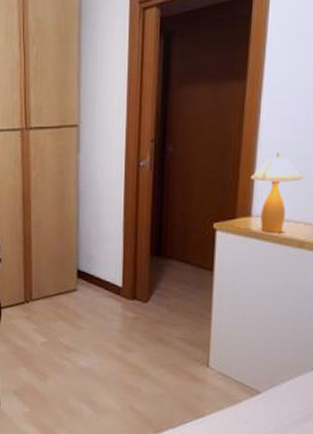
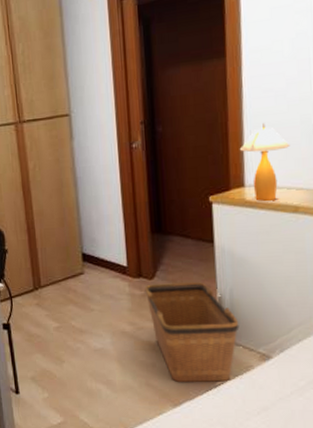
bicycle basket: none [138,307,231,413] -> present [144,282,240,383]

